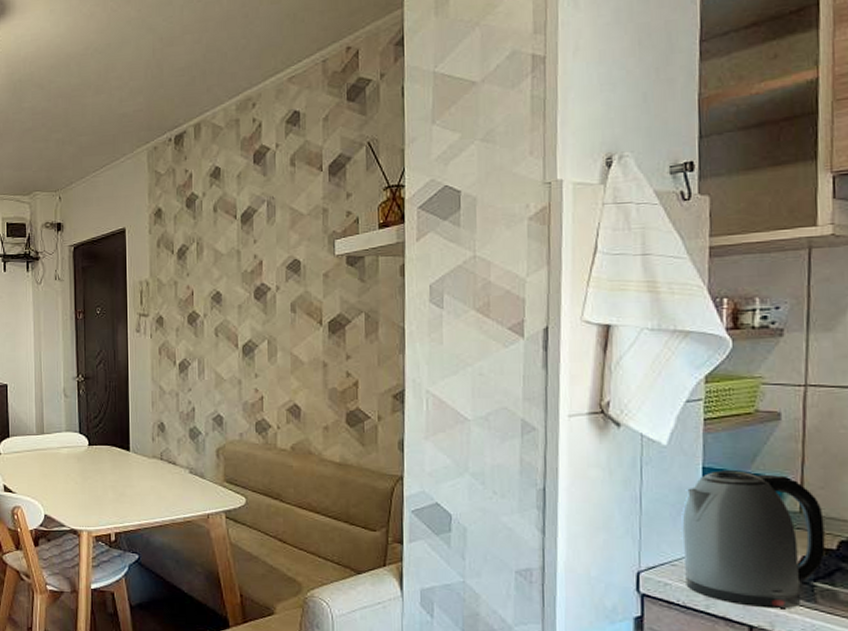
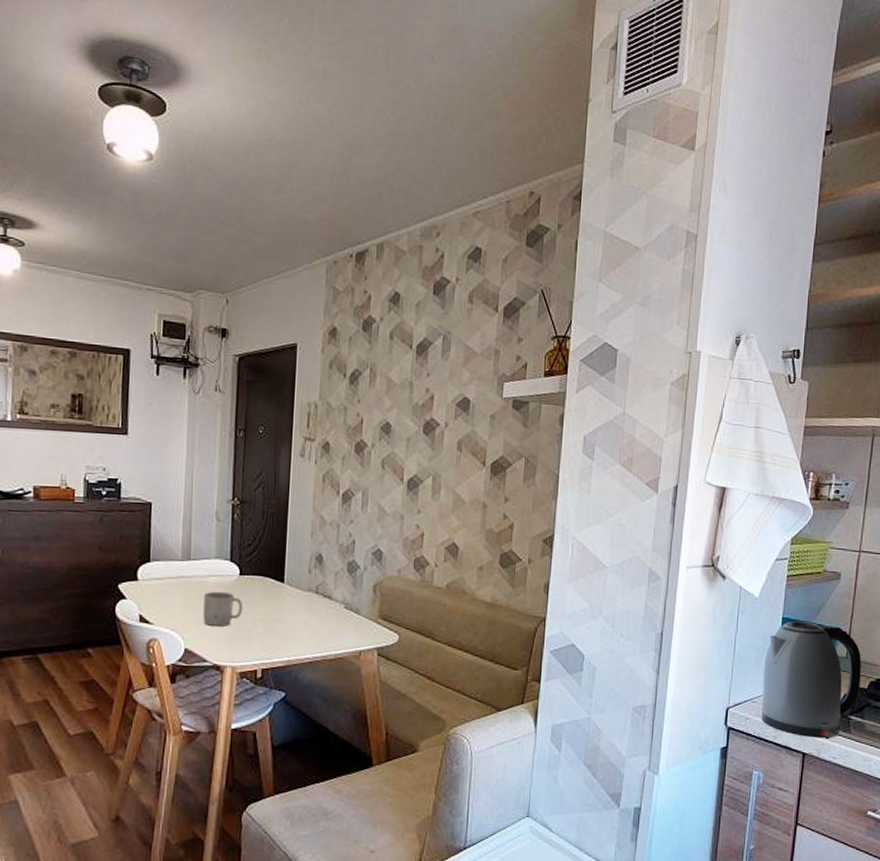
mug: none [58,461,94,493] -> present [203,591,244,626]

